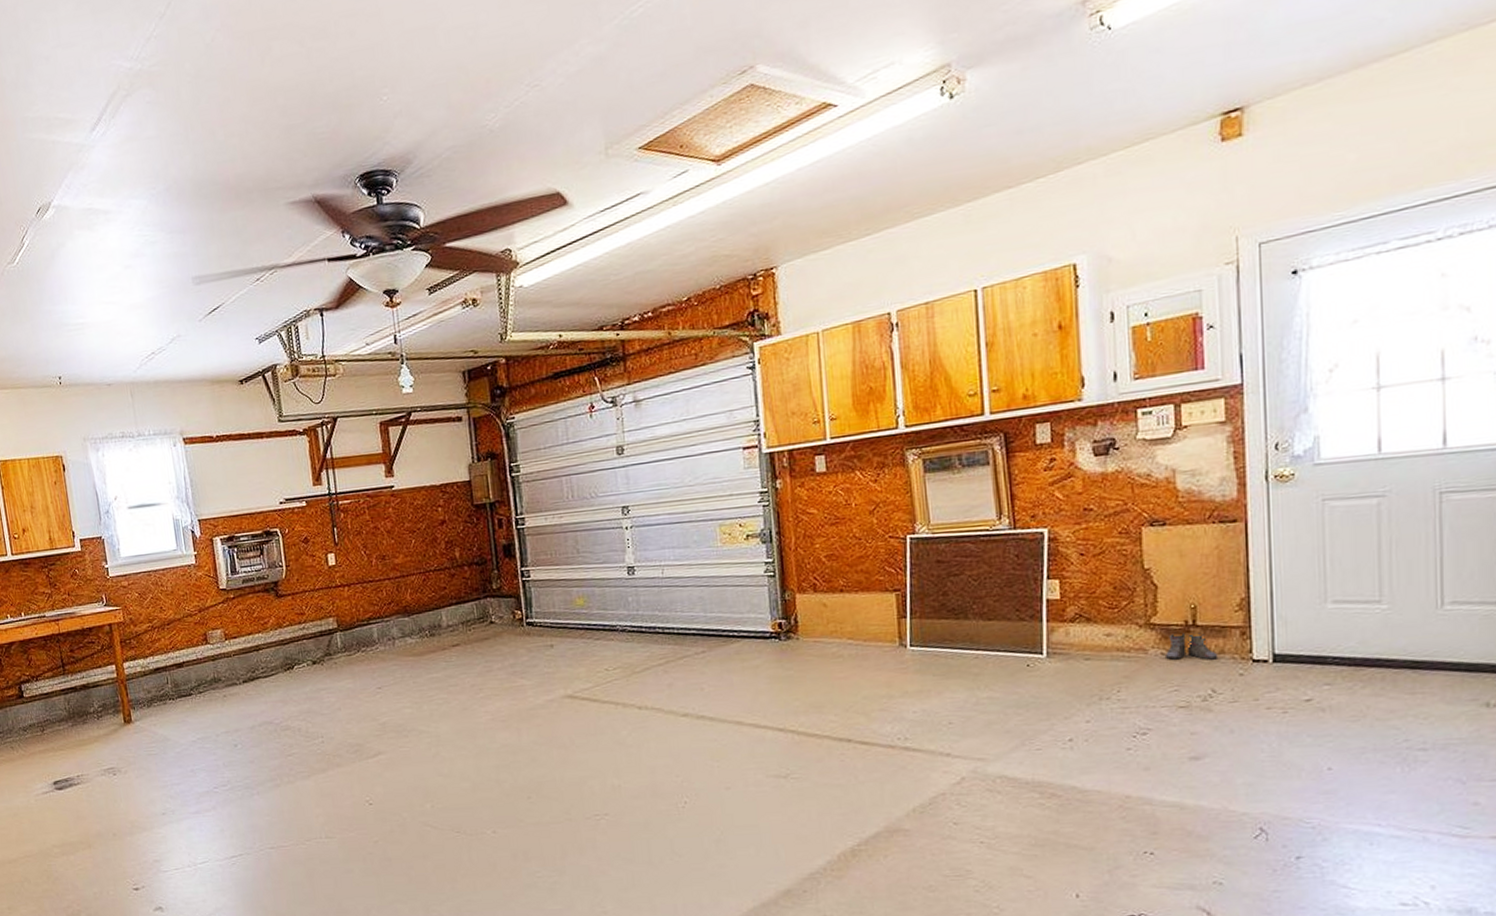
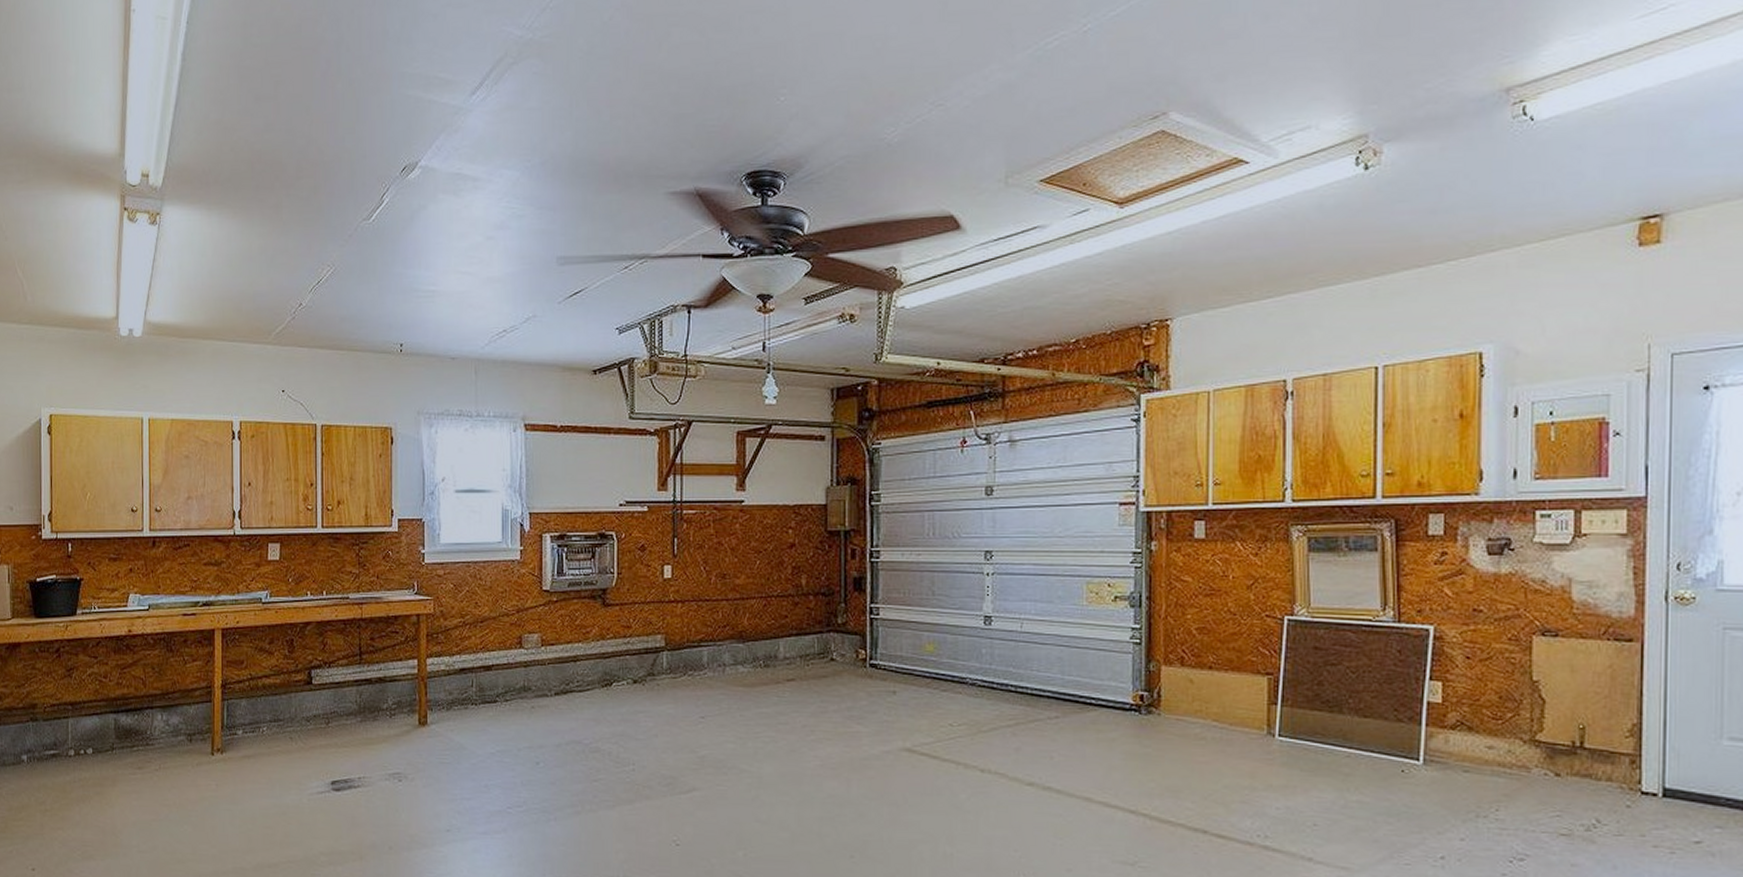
boots: present [1164,633,1219,660] -> none [1548,754,1605,787]

